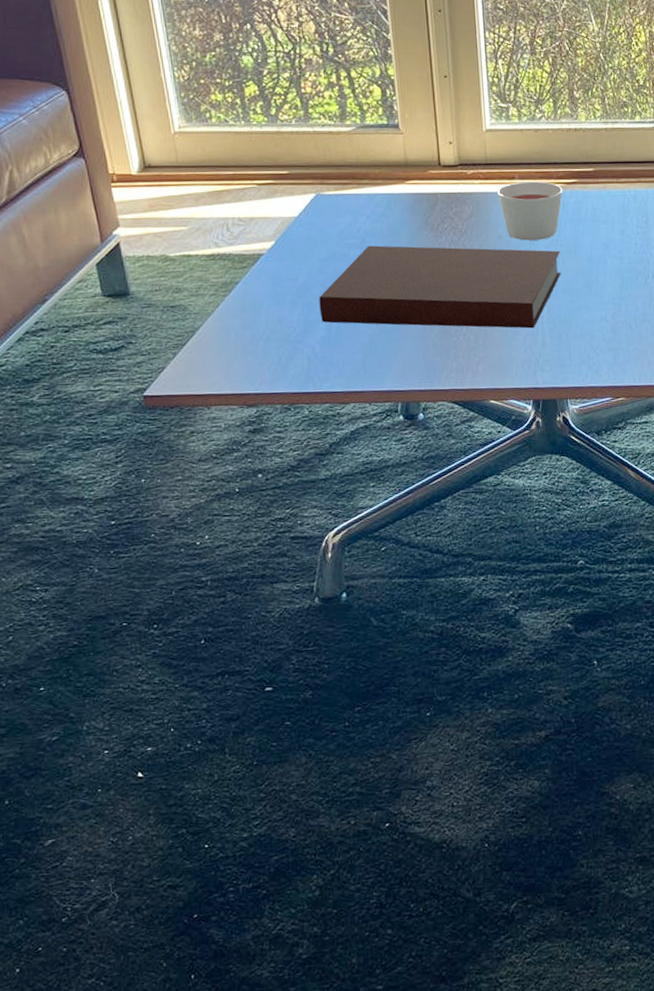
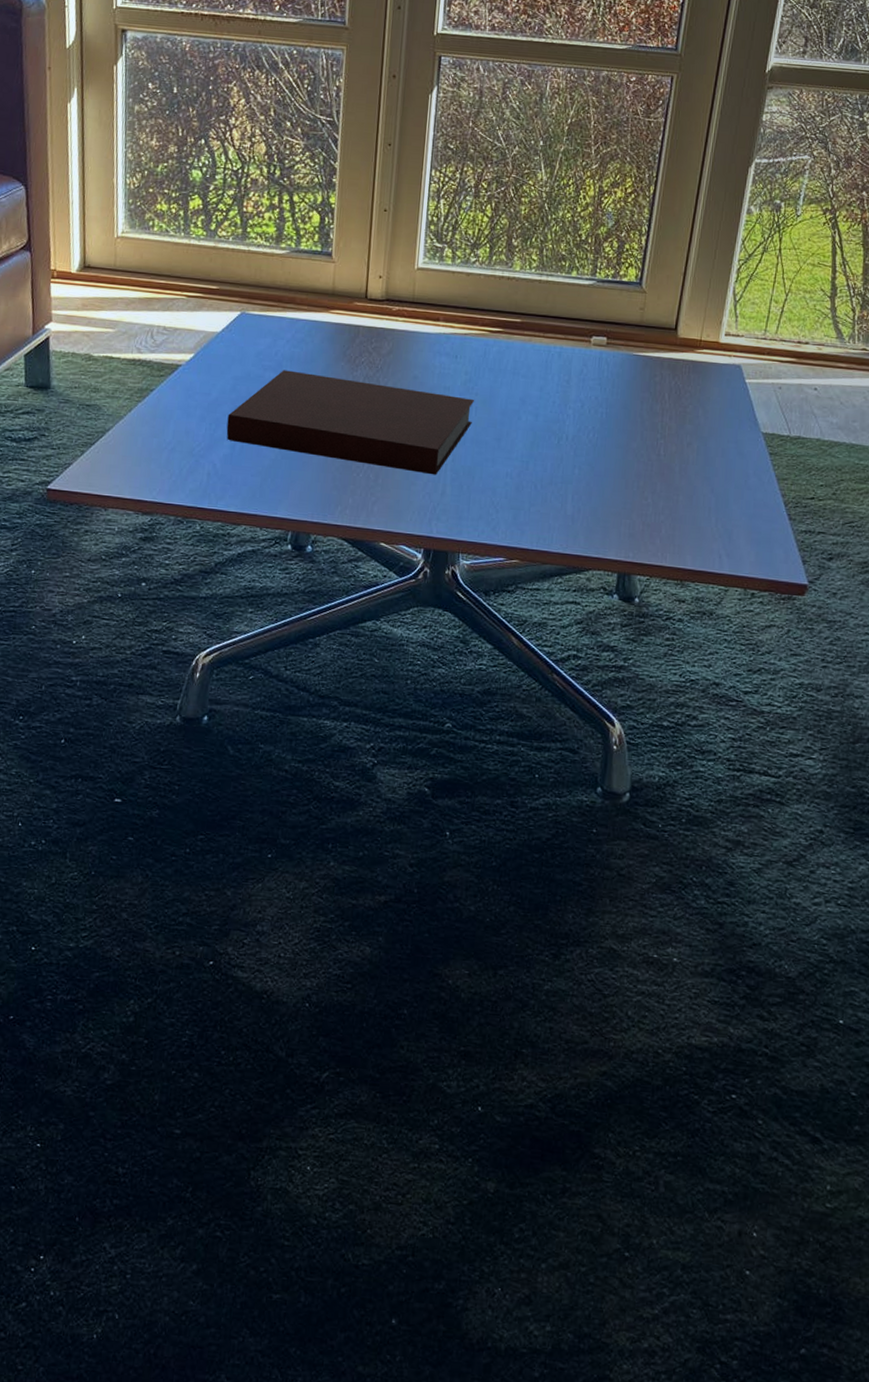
candle: present [497,181,563,241] -> none [419,324,487,386]

